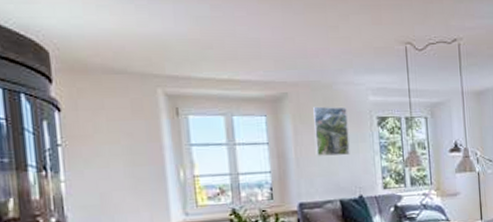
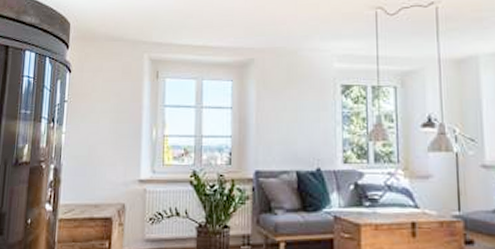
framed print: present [313,106,350,156] -> none [275,72,310,125]

